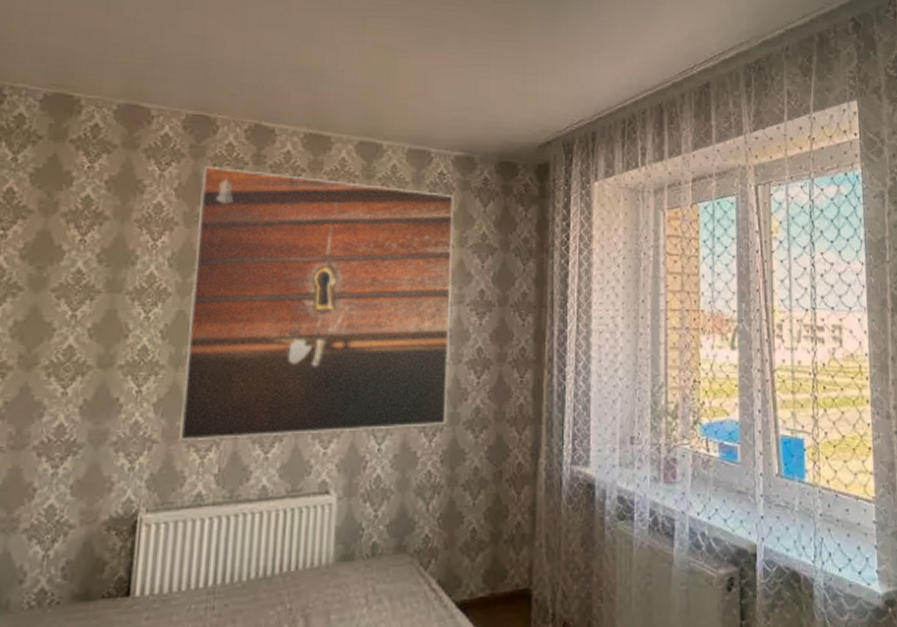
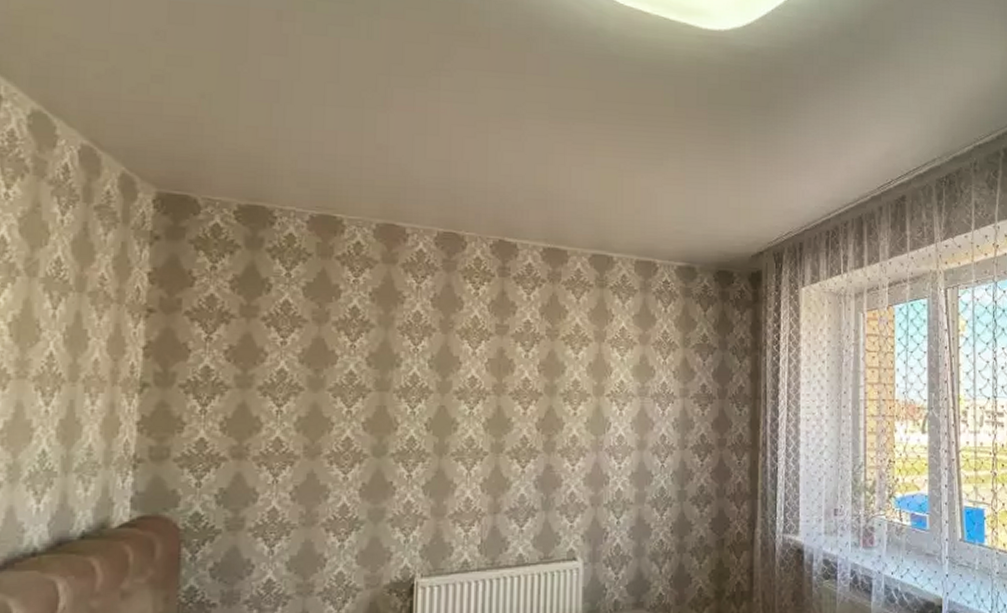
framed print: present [180,167,455,440] -> none [446,279,678,516]

